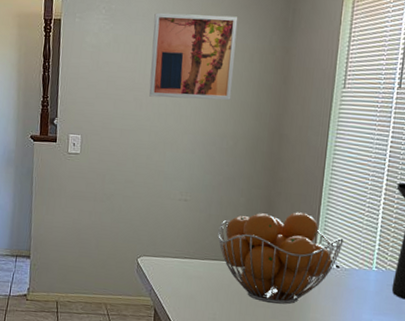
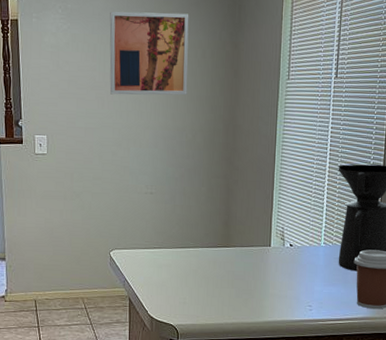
fruit basket: present [218,212,344,305] -> none [183,197,295,284]

